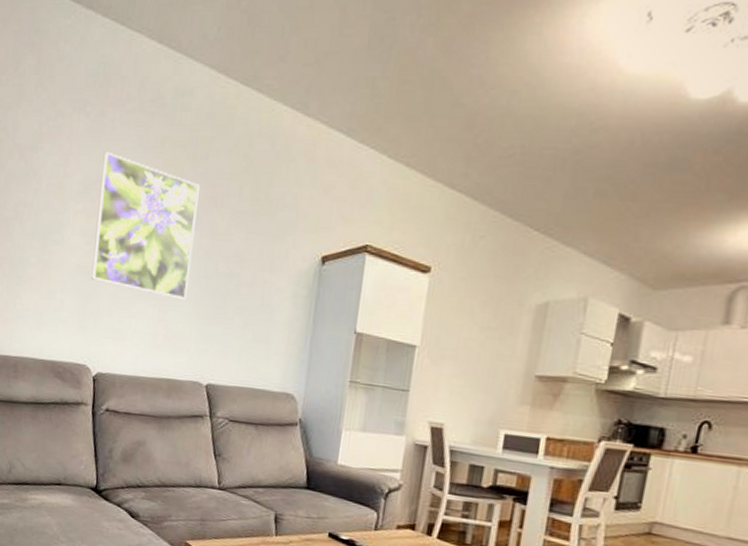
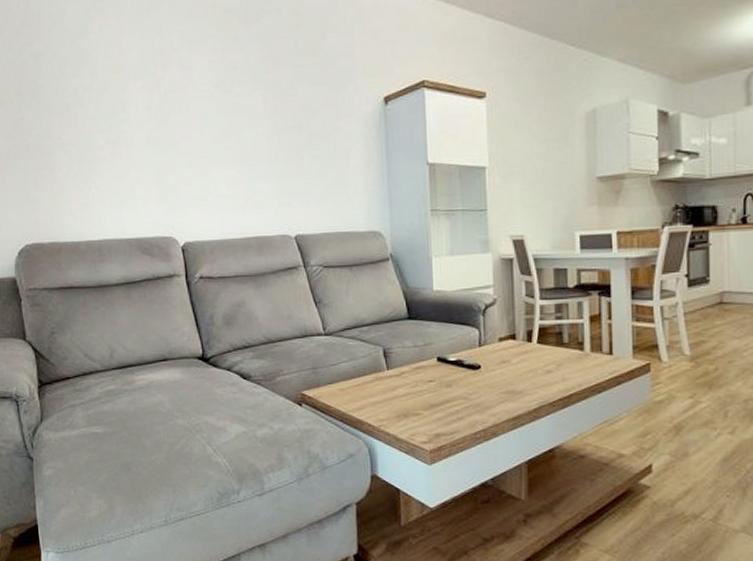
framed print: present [91,151,200,301] -> none [156,25,262,159]

